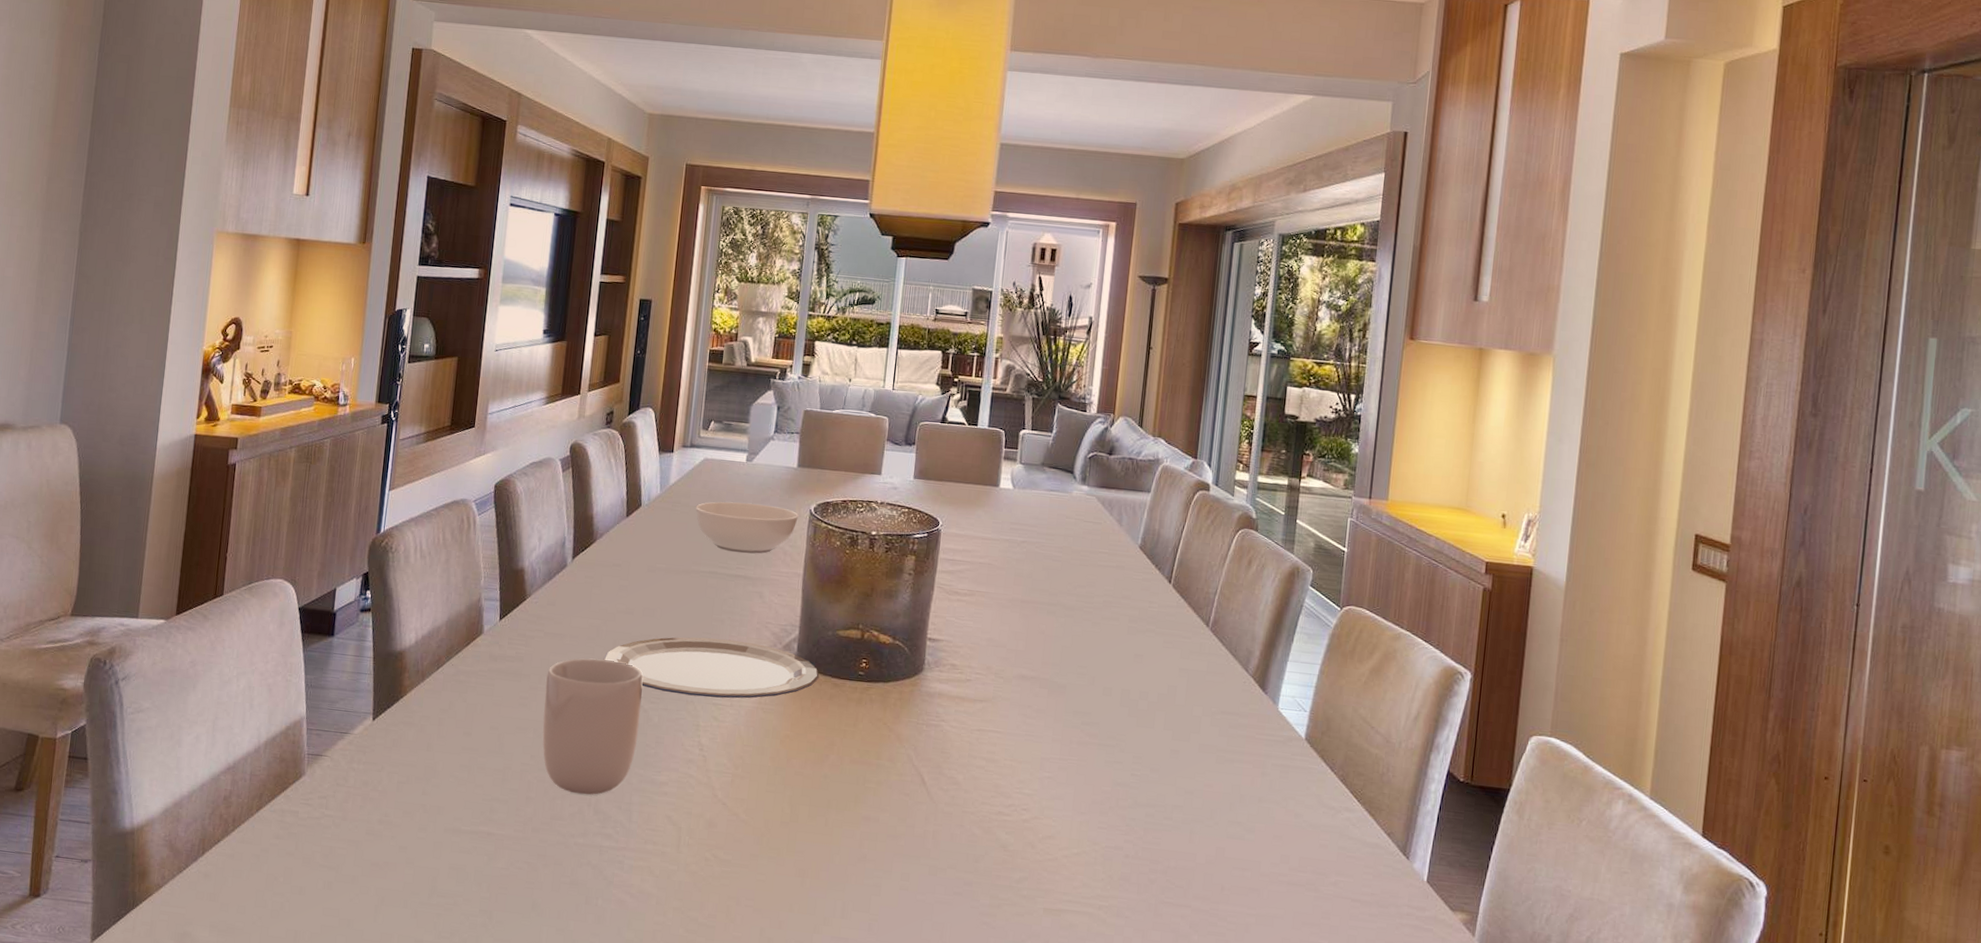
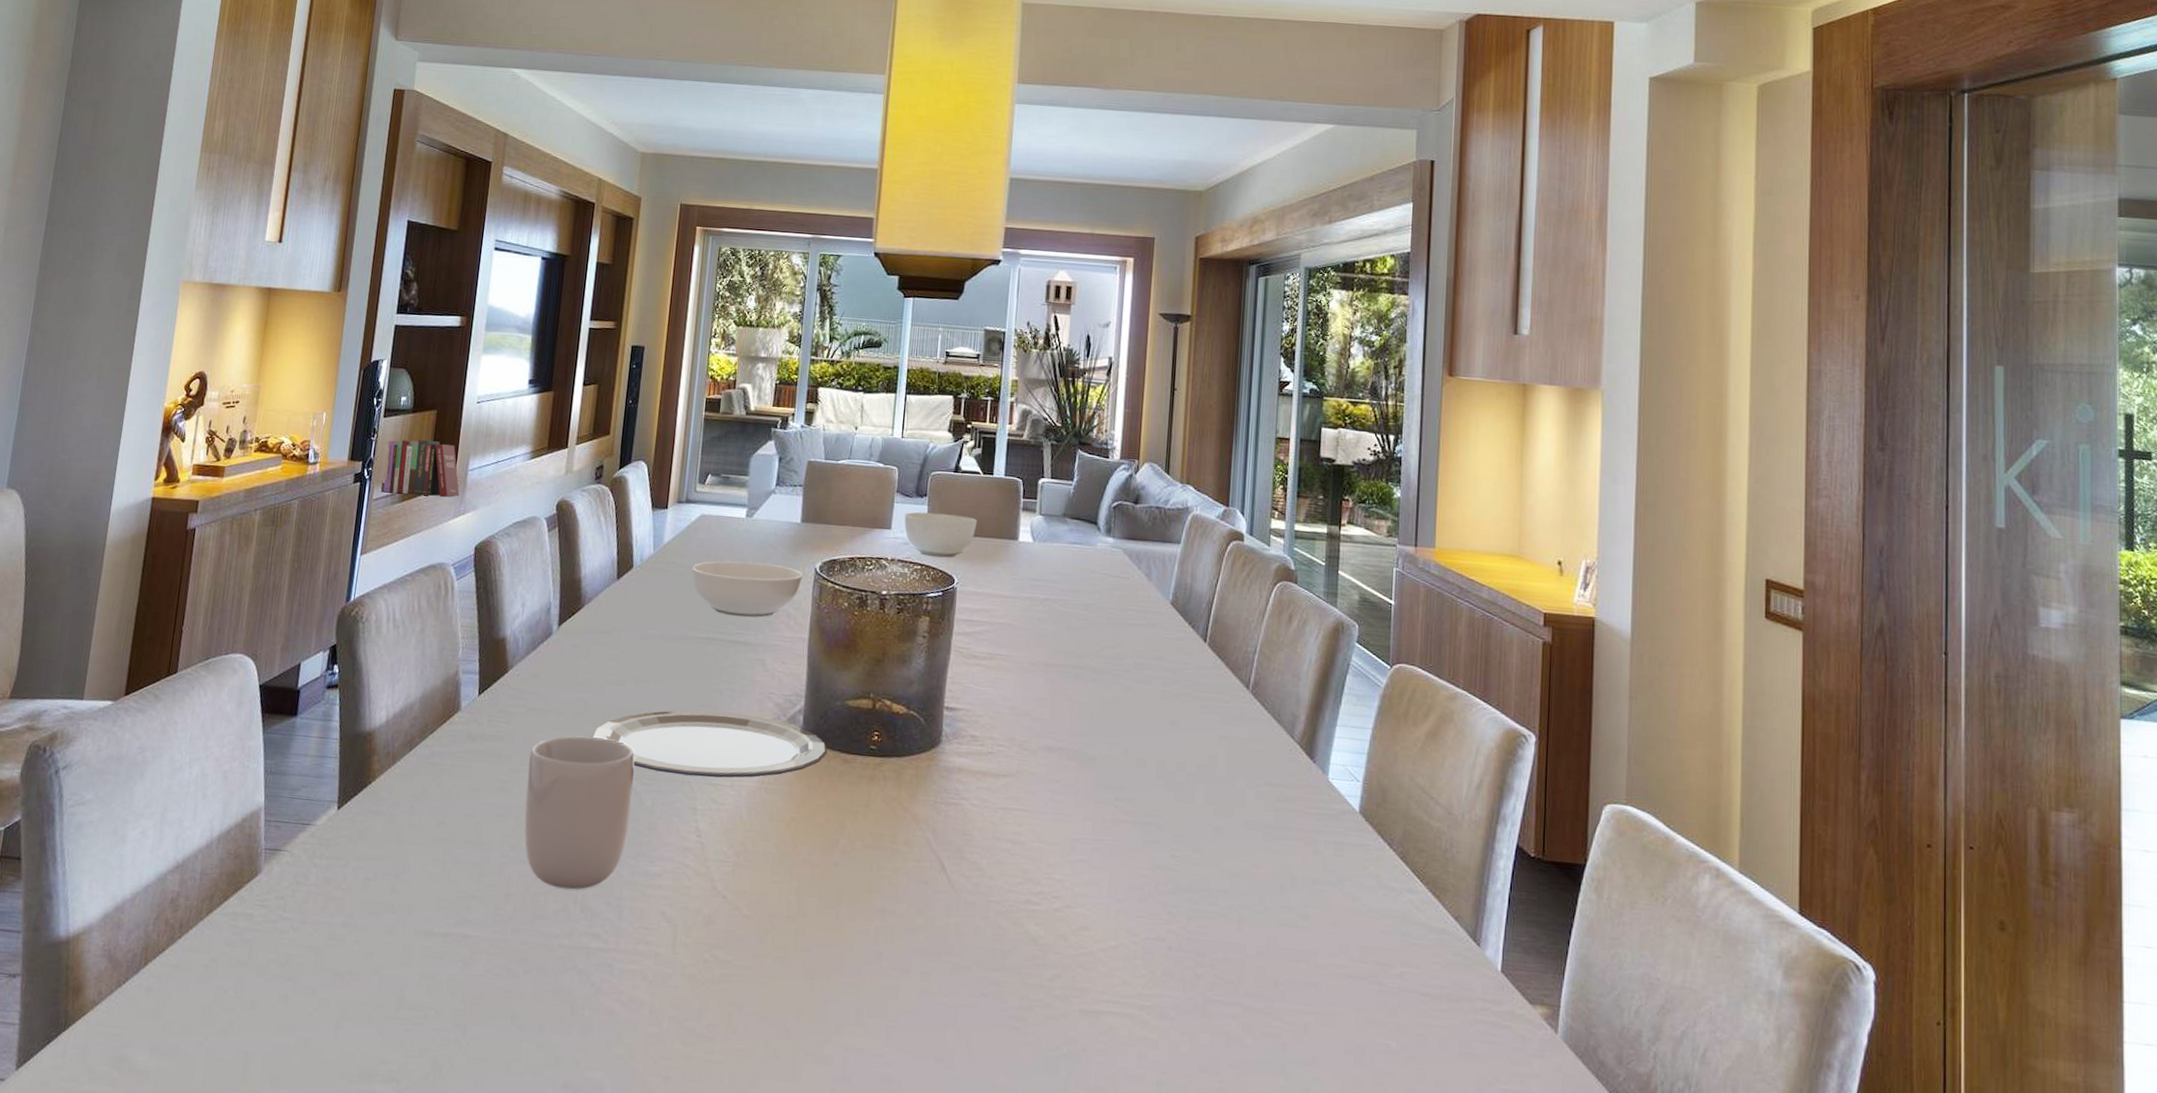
books: none [406,384,480,439] -> present [380,440,460,498]
bowl: none [893,459,962,503] -> present [904,512,978,558]

